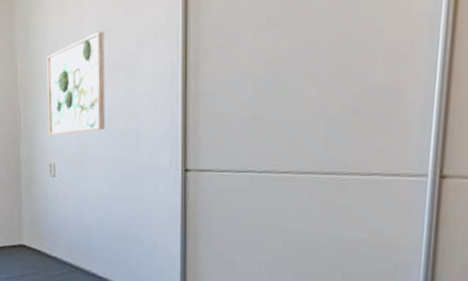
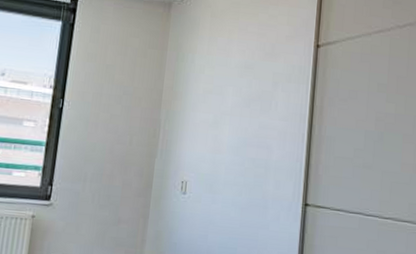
wall art: present [47,31,106,135] -> none [185,66,247,155]

